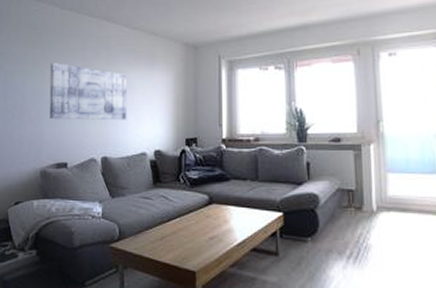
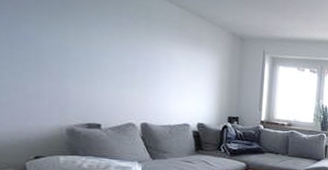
wall art: present [49,62,128,121] -> none [75,19,171,93]

